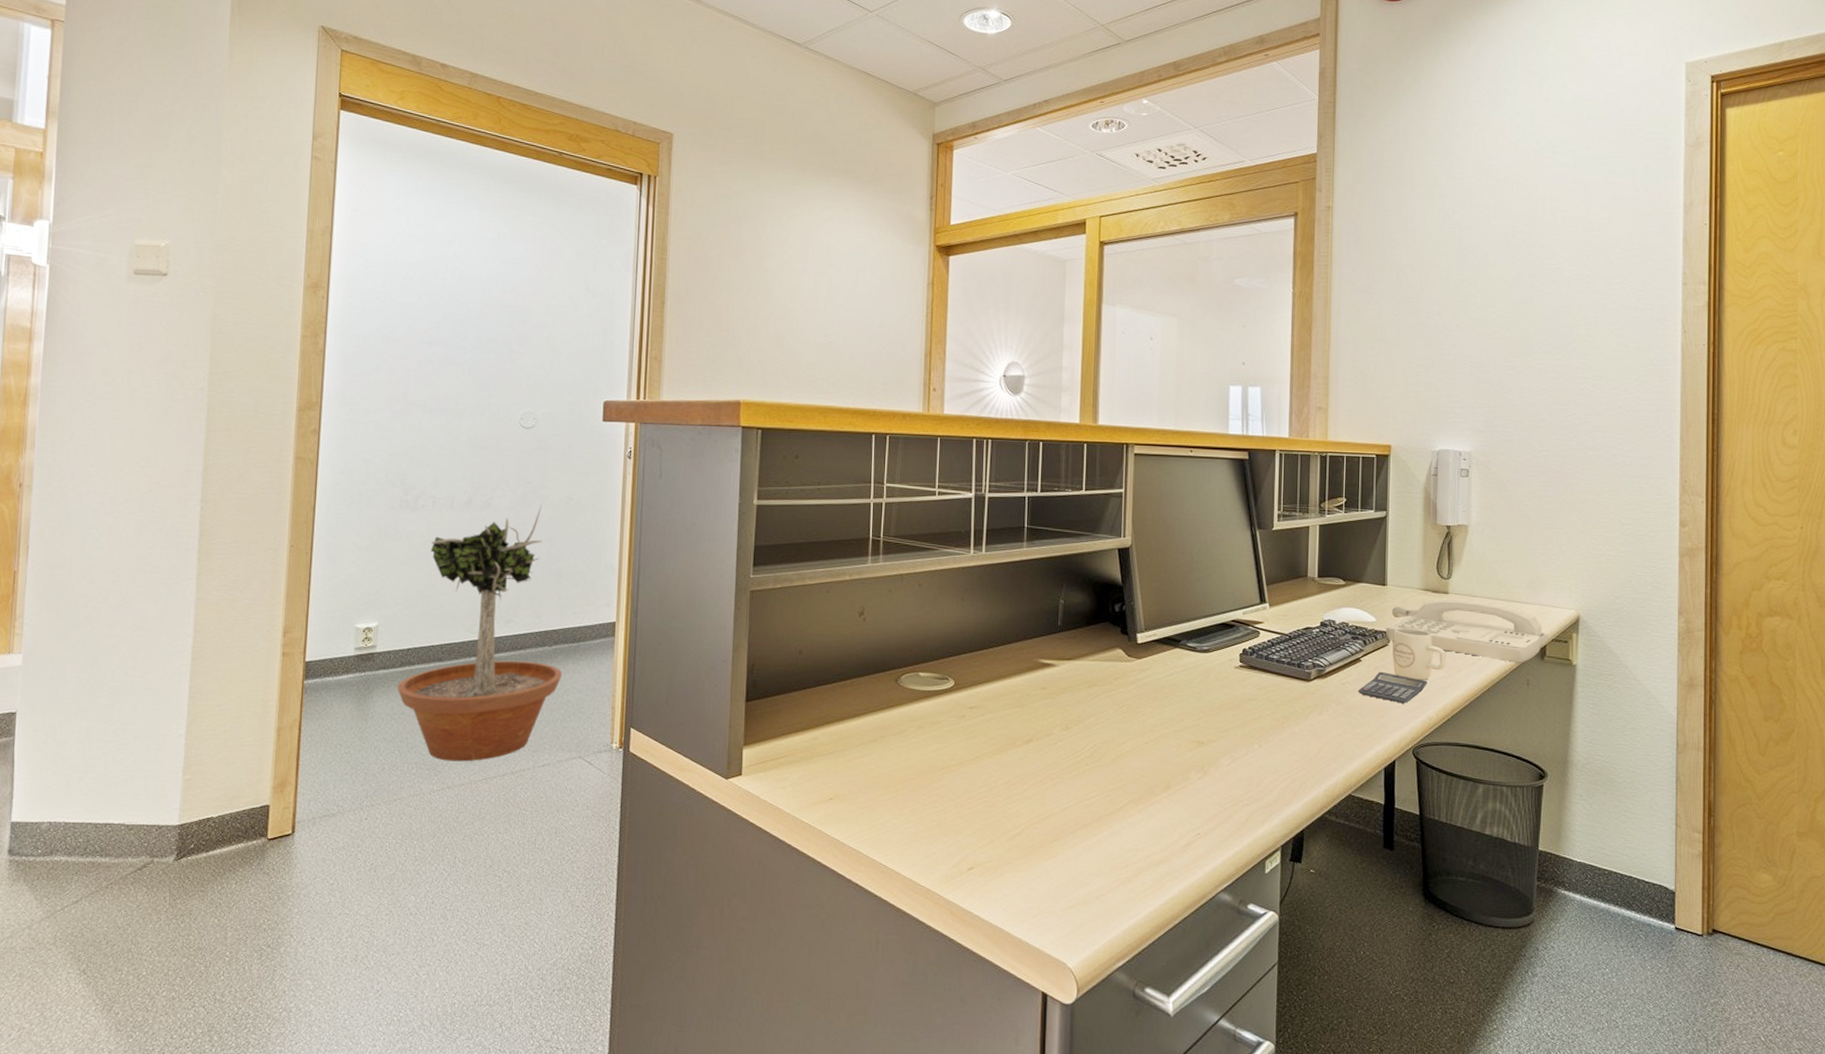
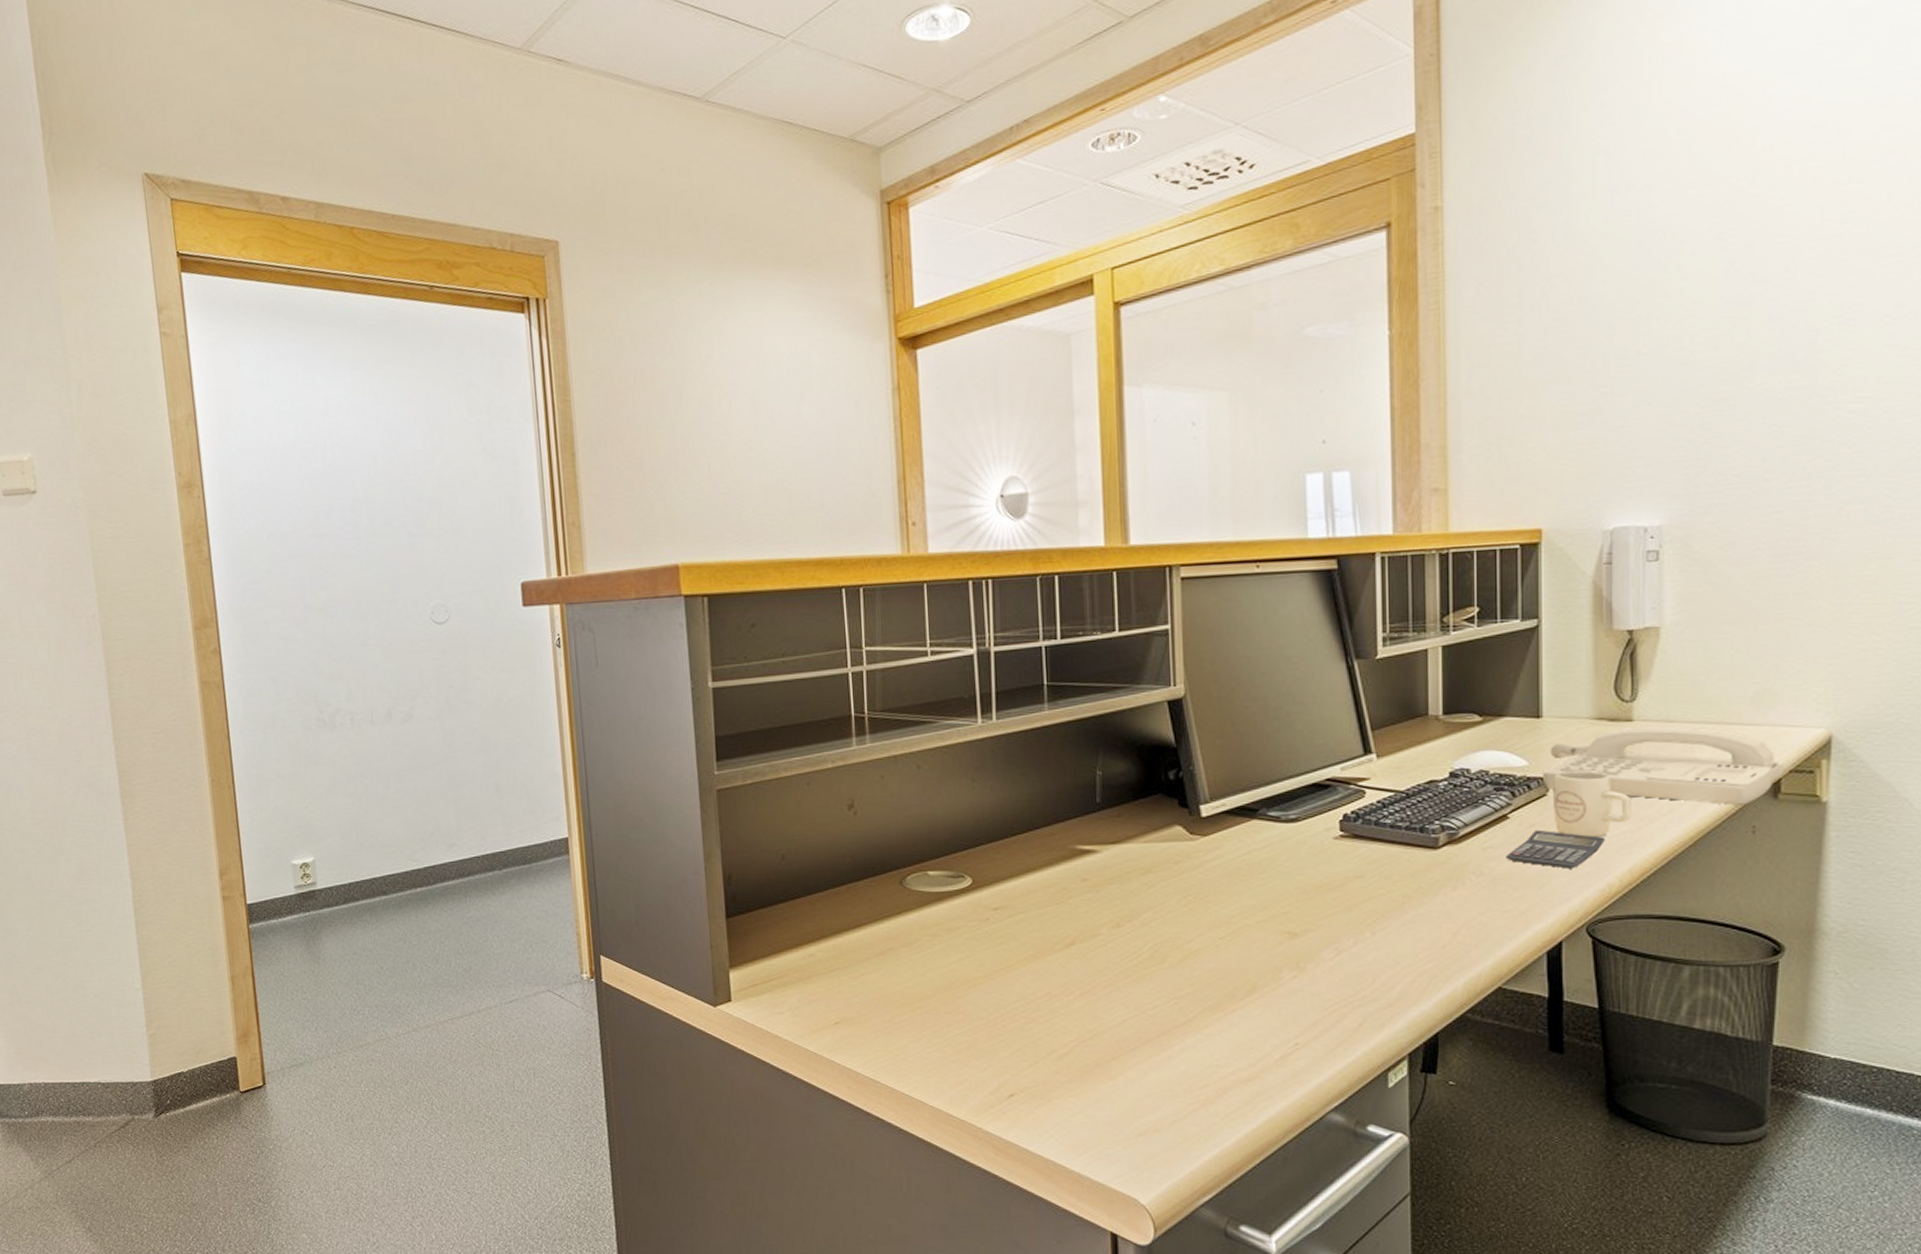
potted tree: present [397,505,563,762] -> none [344,711,518,1002]

